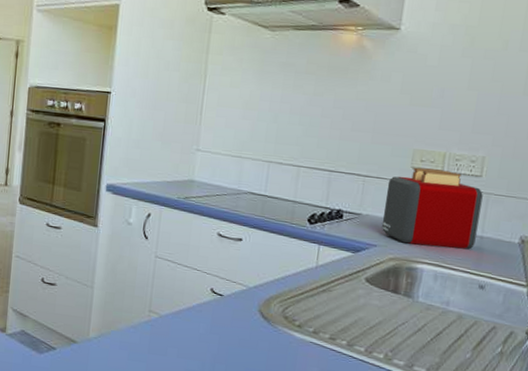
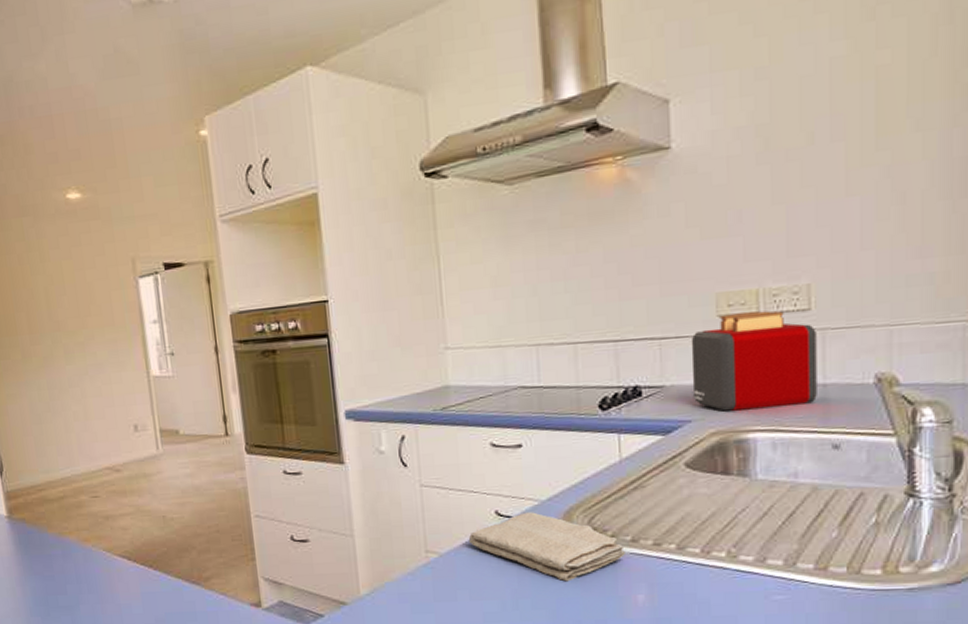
washcloth: none [185,294,307,356] -> present [468,512,625,582]

